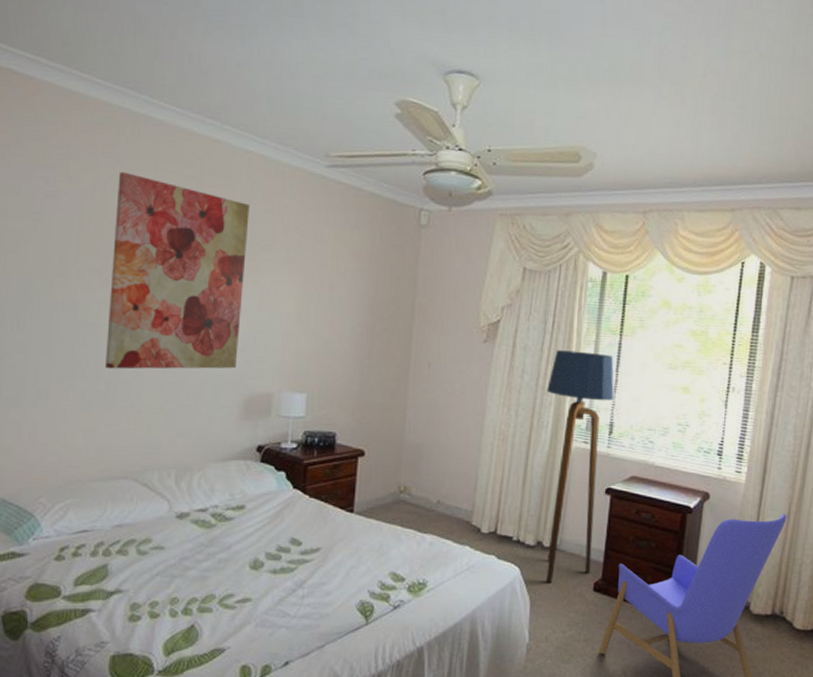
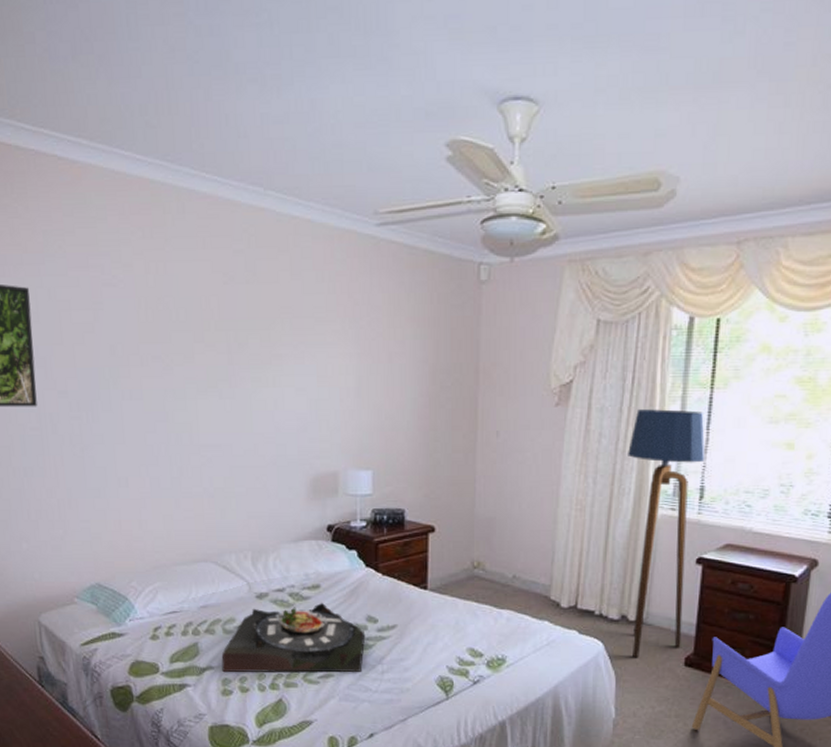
wall art: present [104,171,250,369] -> none [168,252,301,455]
serving tray: none [132,523,288,597] -> present [221,602,366,673]

